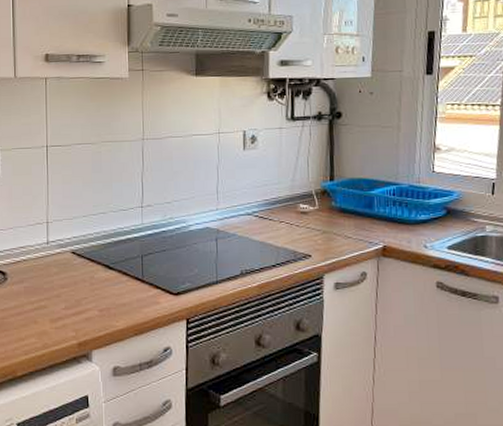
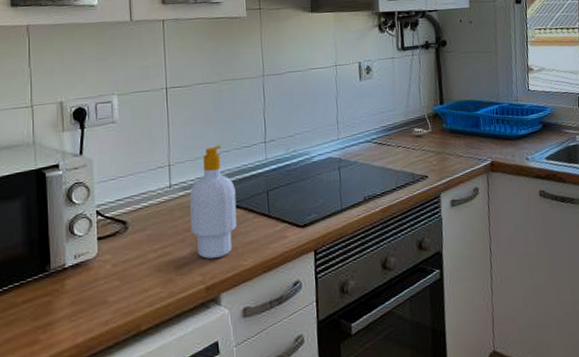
soap bottle: none [65,206,111,316] -> present [190,145,237,259]

